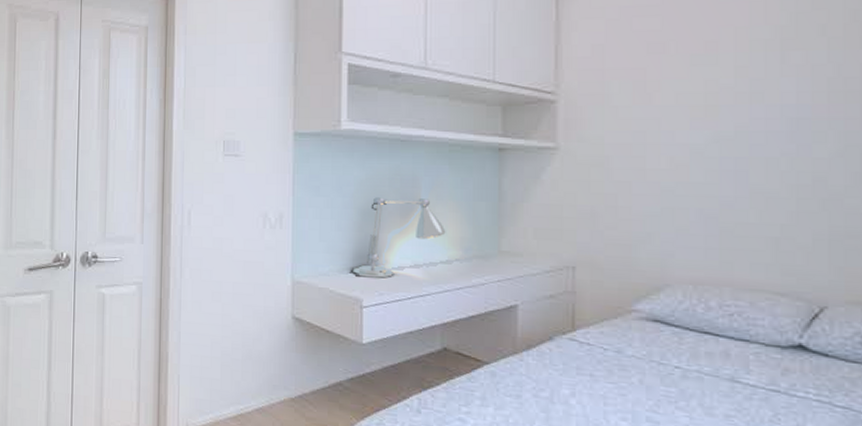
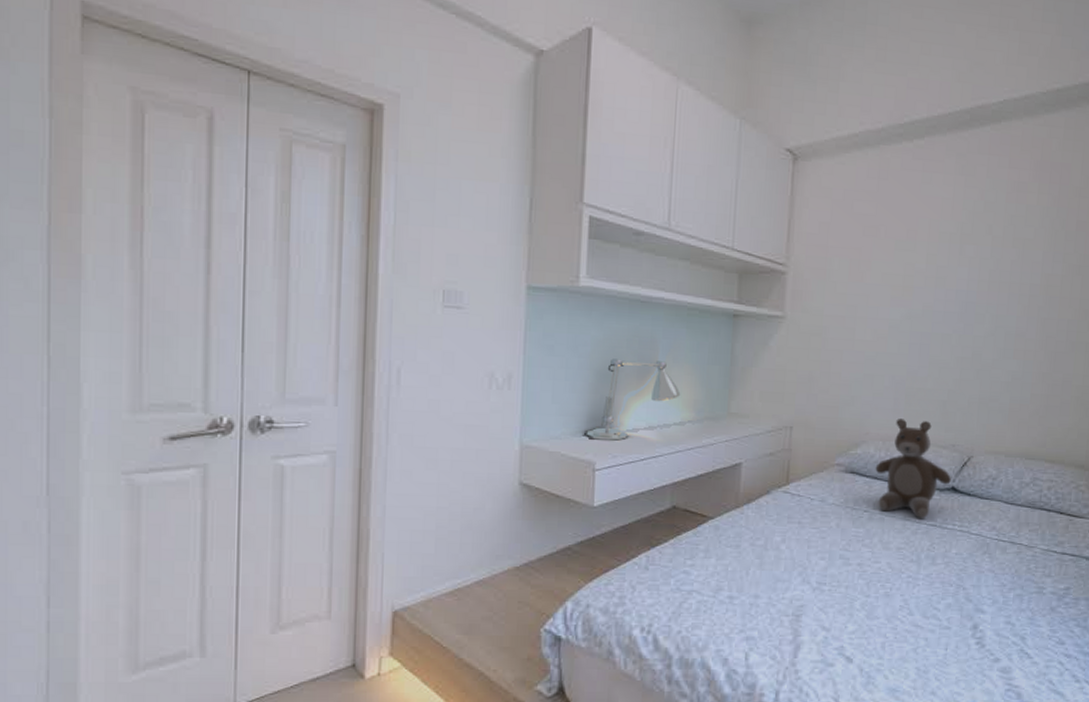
bear: none [686,259,798,381] -> present [875,418,952,518]

